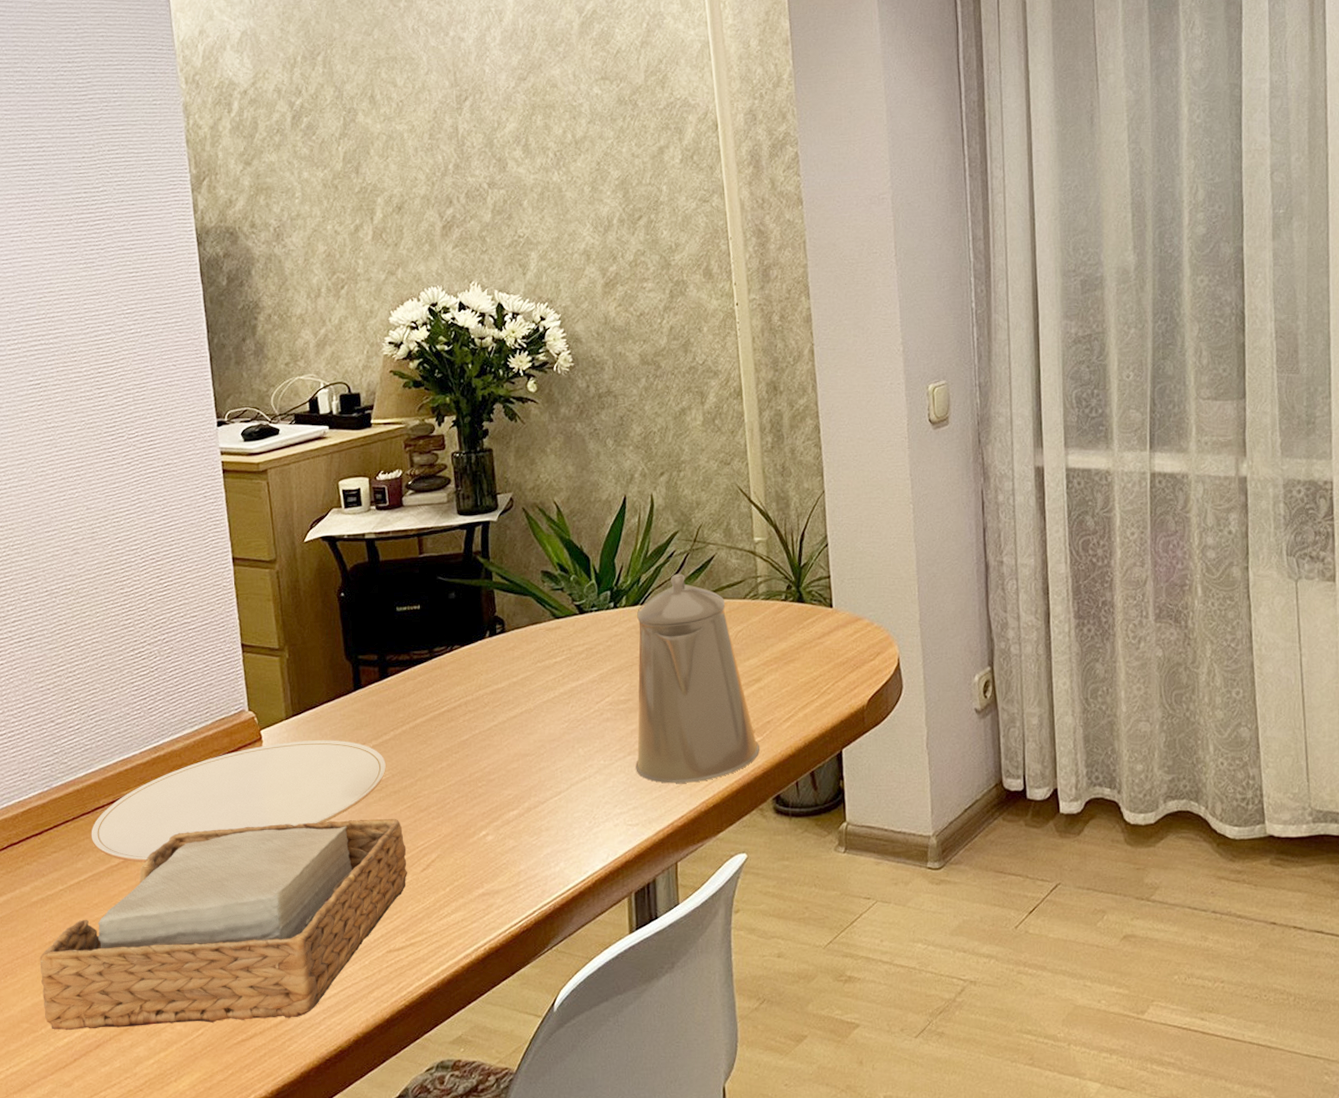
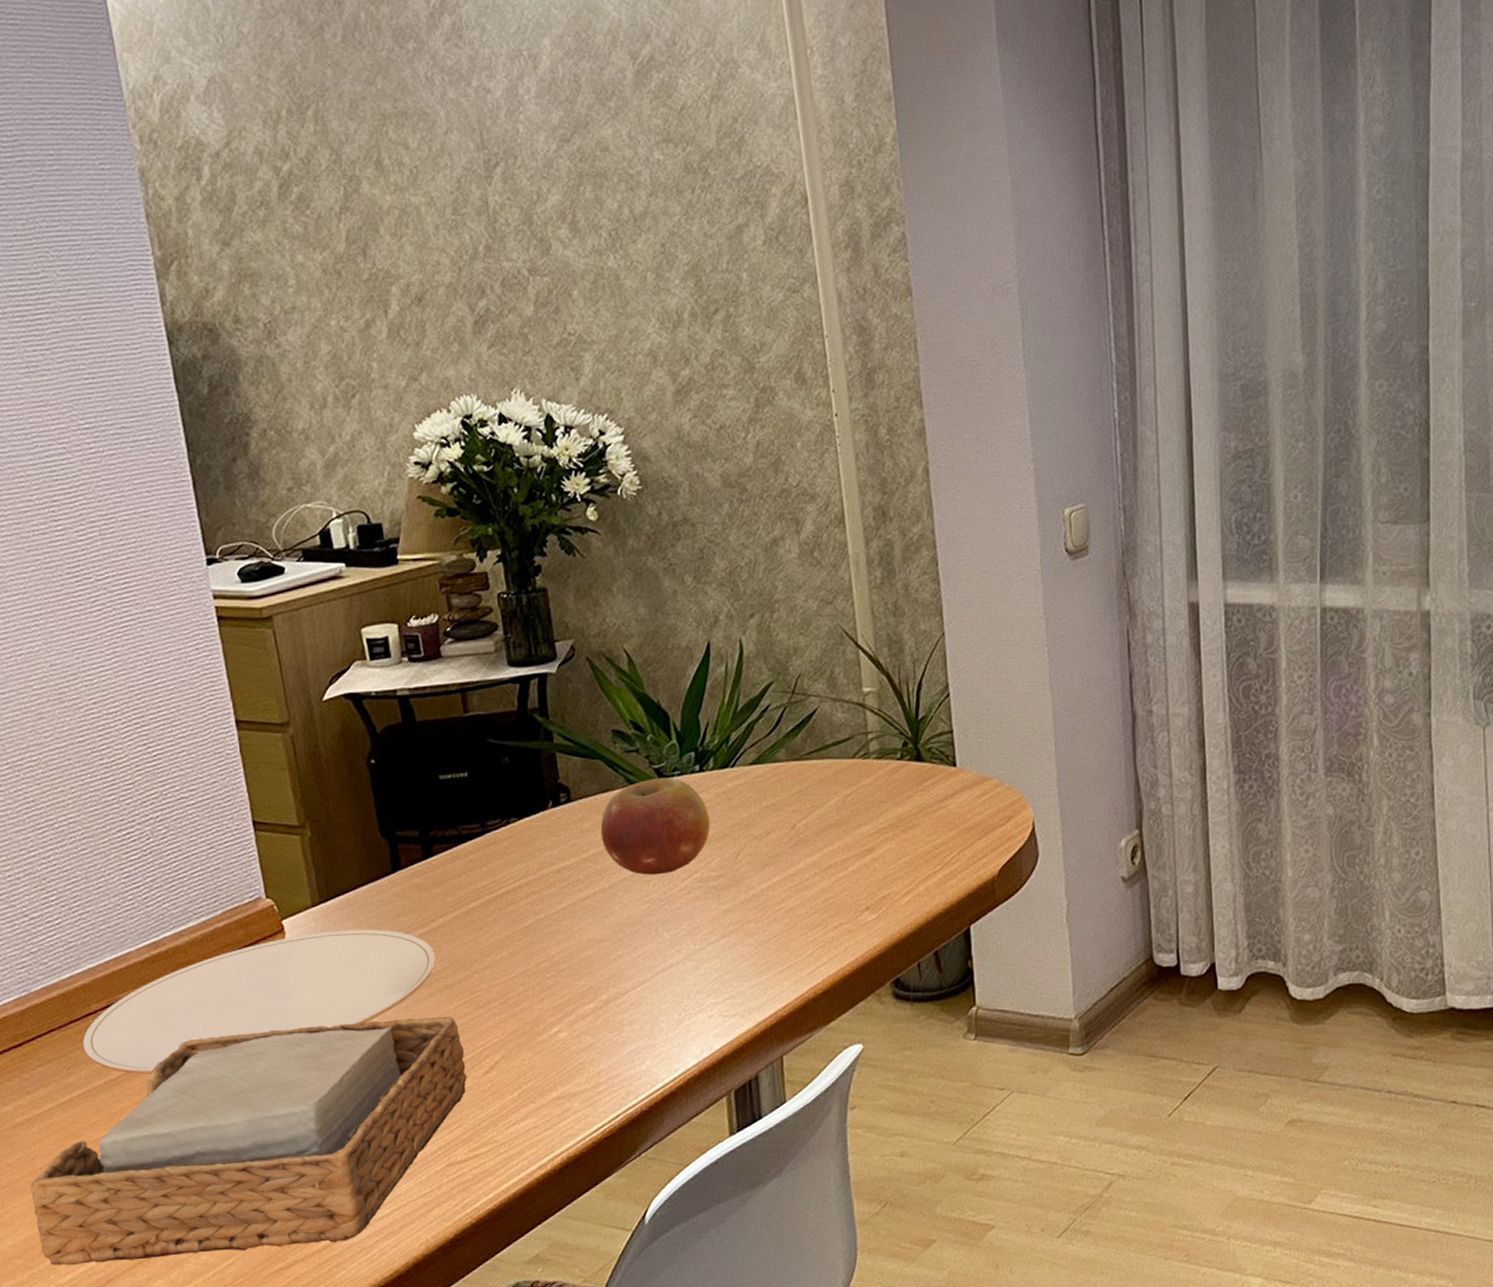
fruit: none [528,613,621,698] -> present [600,778,710,875]
teapot: present [636,573,759,783] -> none [727,730,875,969]

